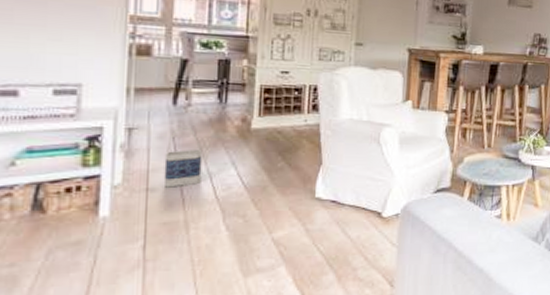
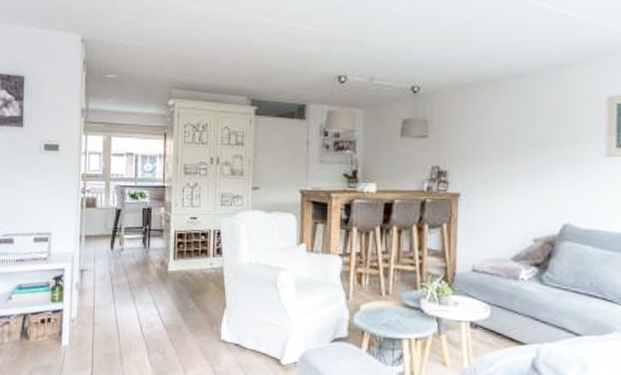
bag: present [163,127,203,188] -> none [104,269,132,323]

